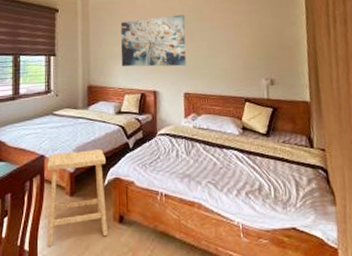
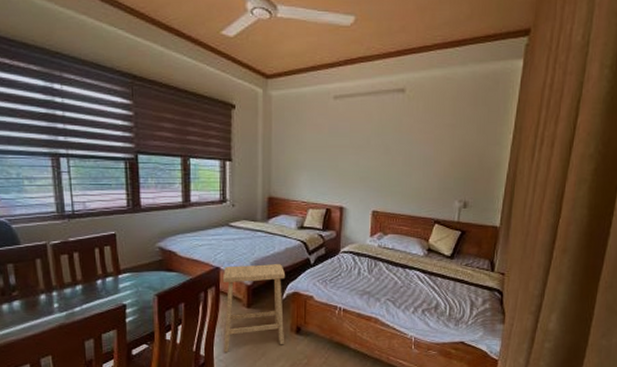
wall art: present [120,14,186,67] -> none [307,123,382,182]

